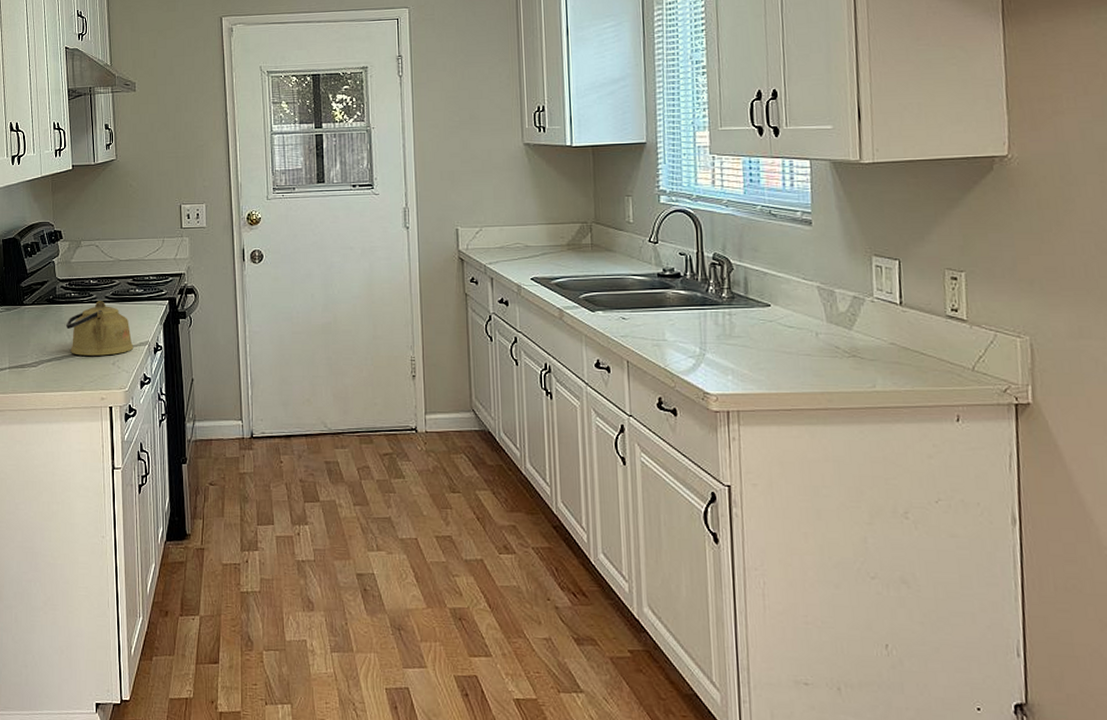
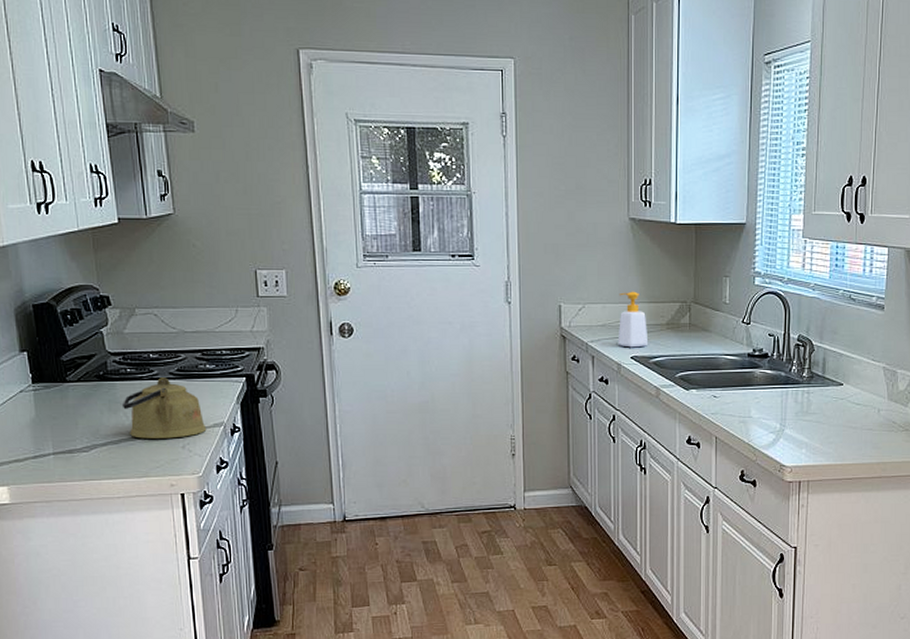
soap bottle: none [516,213,549,269] -> present [617,291,649,348]

